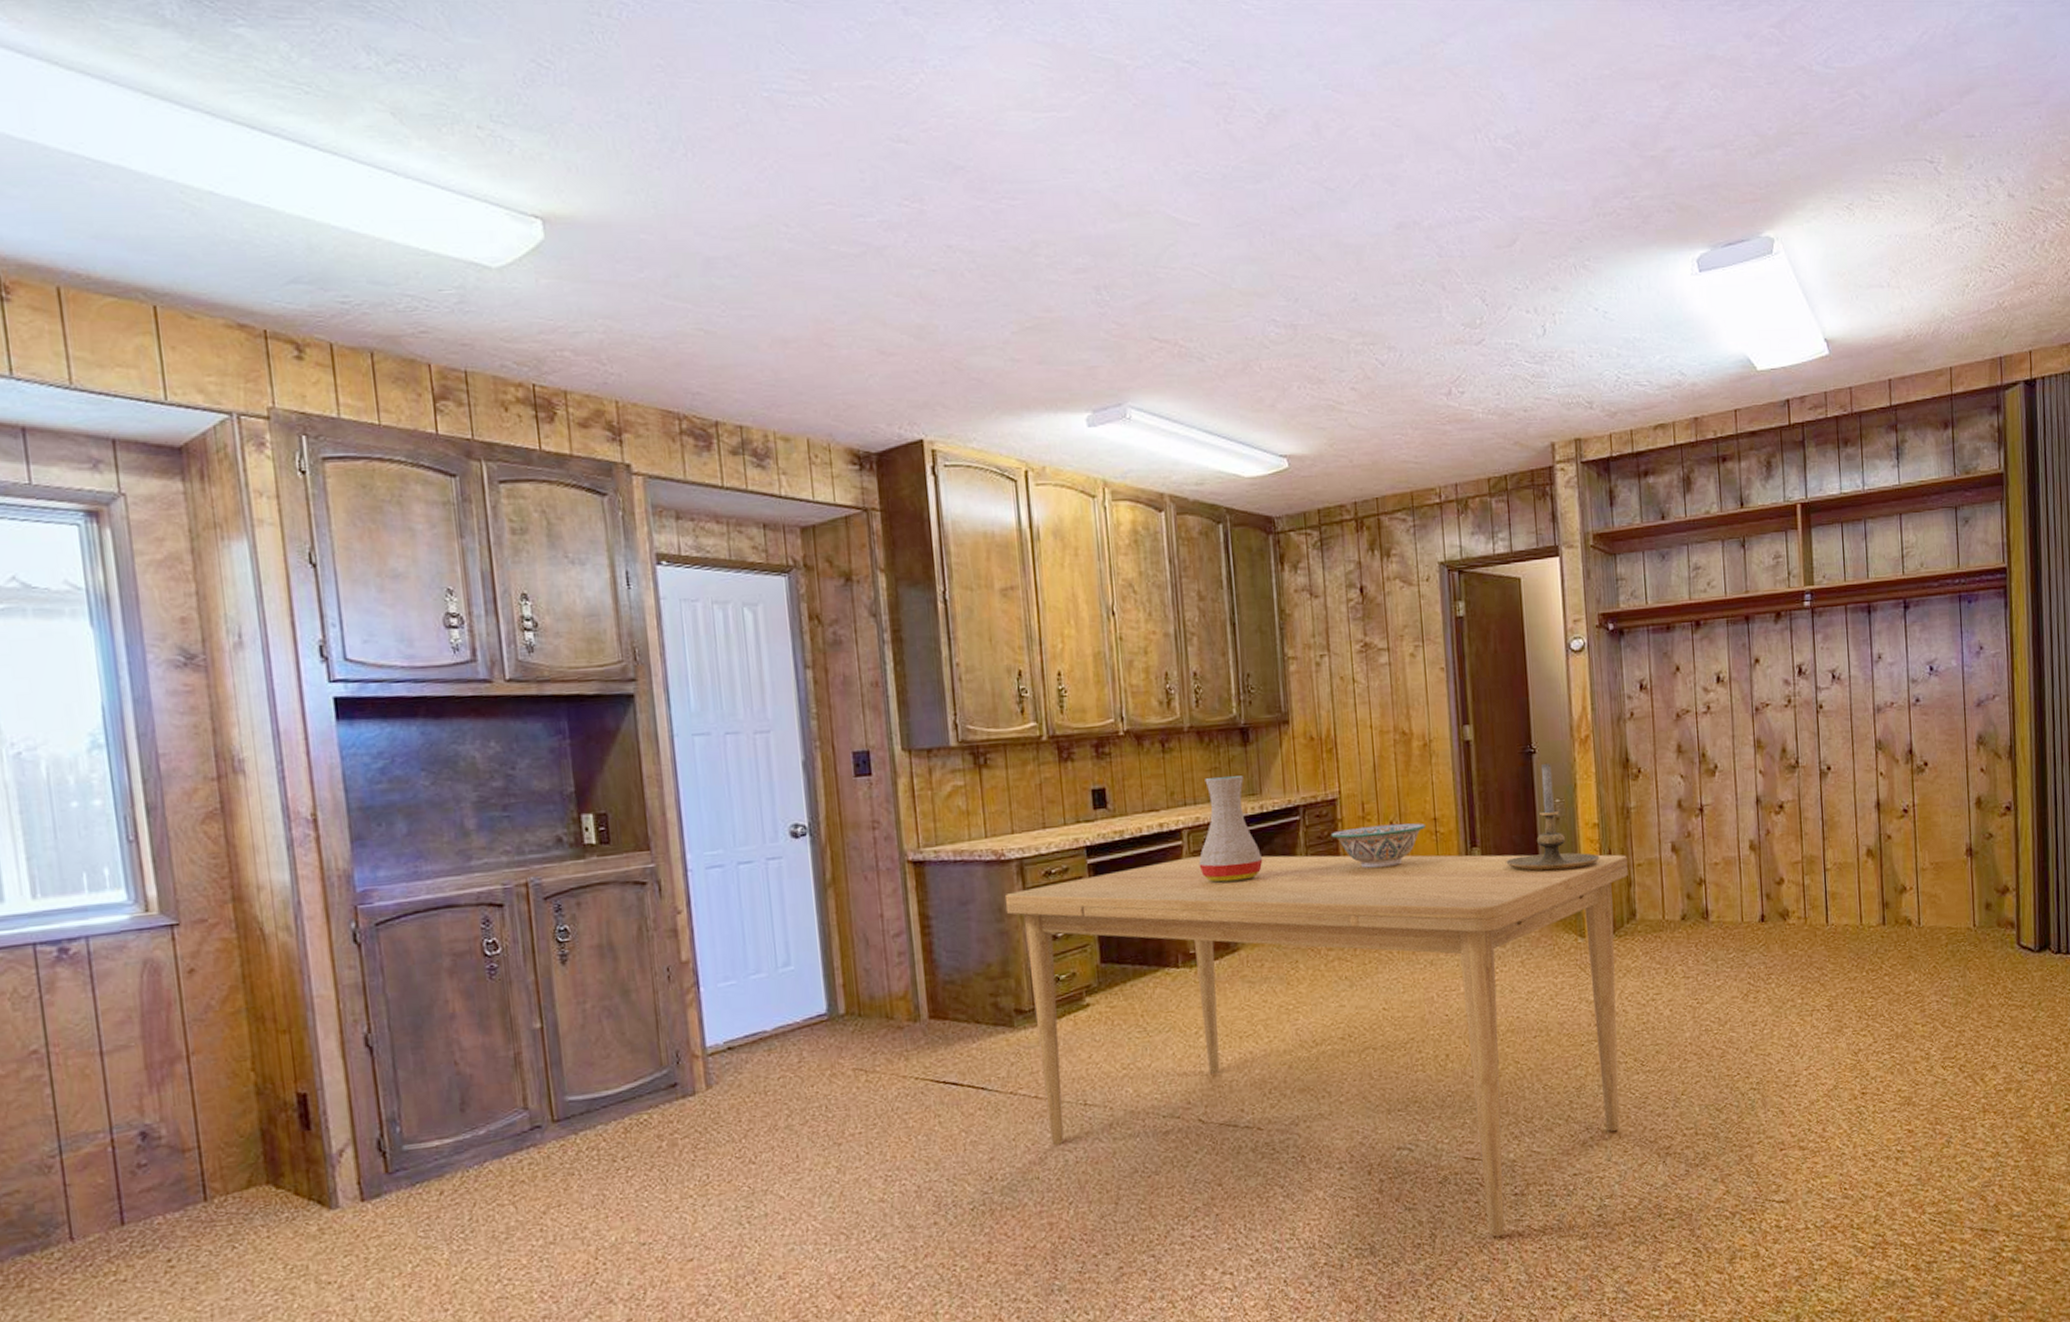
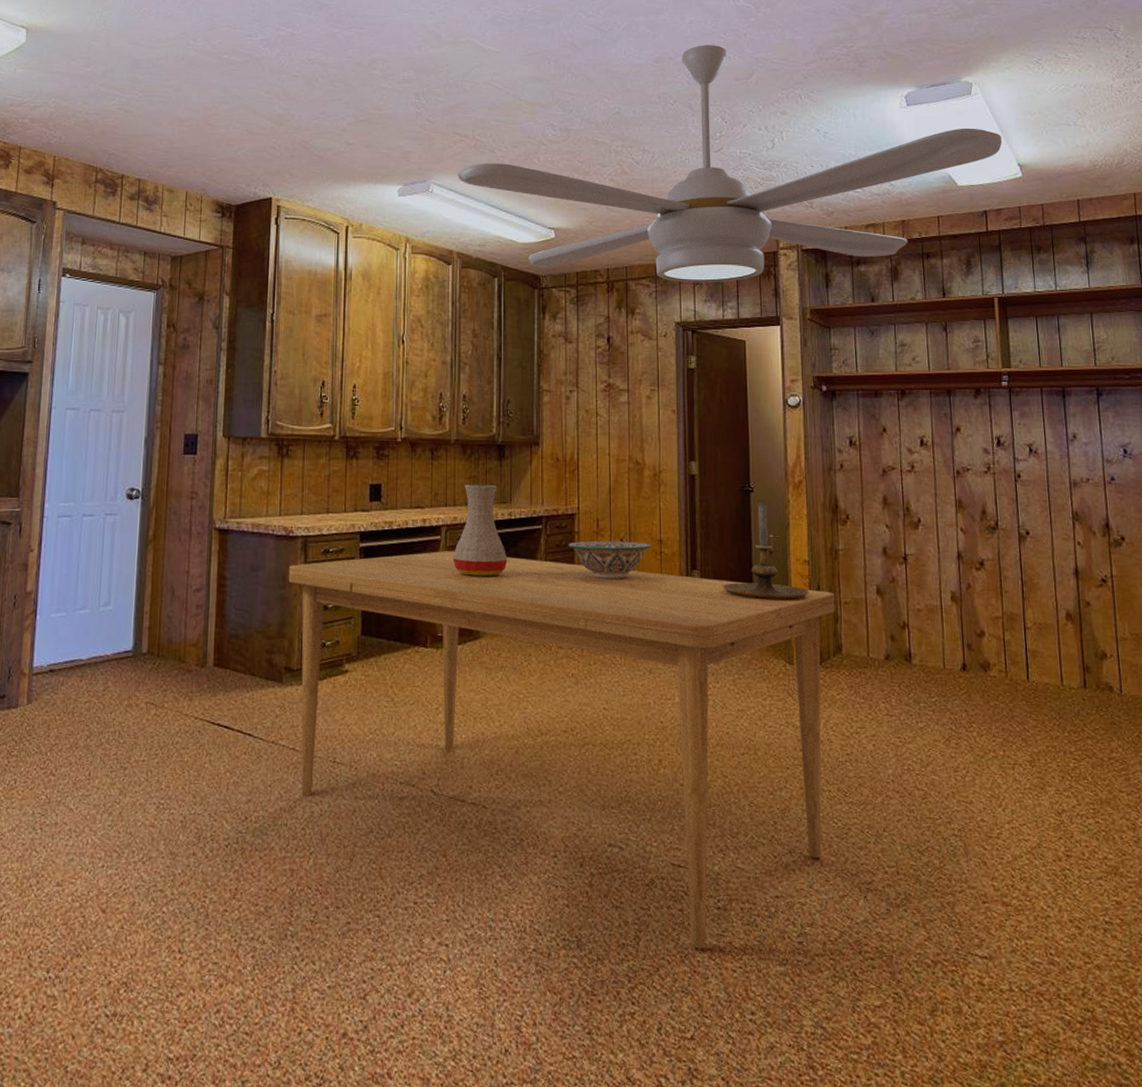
ceiling fan: none [1160,202,1808,513] -> present [457,45,1003,283]

